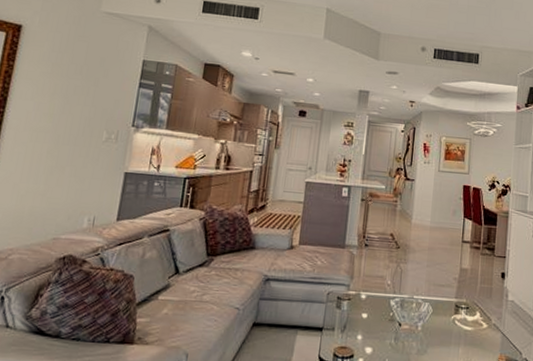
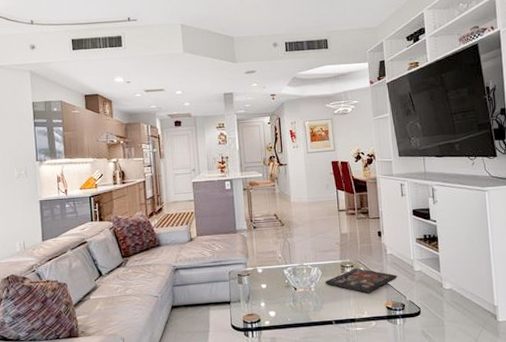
decorative tray: none [434,310,517,343] -> present [324,267,398,293]

